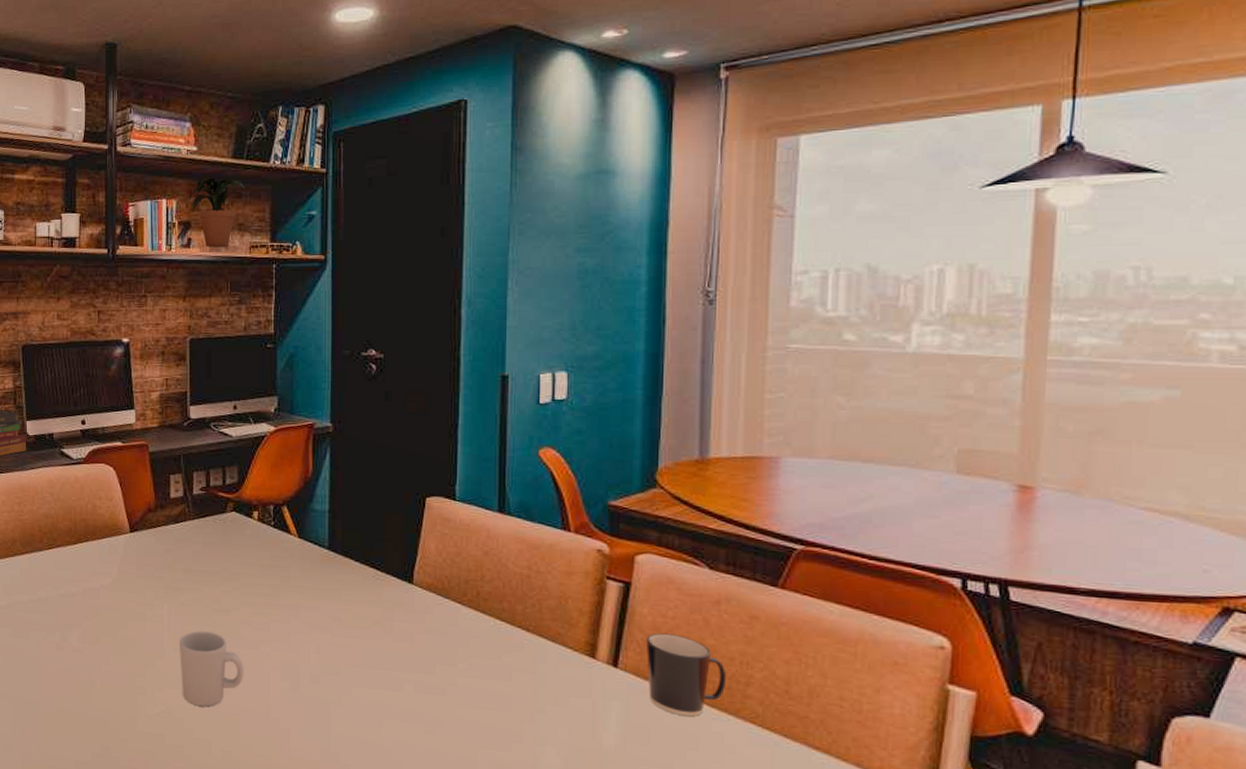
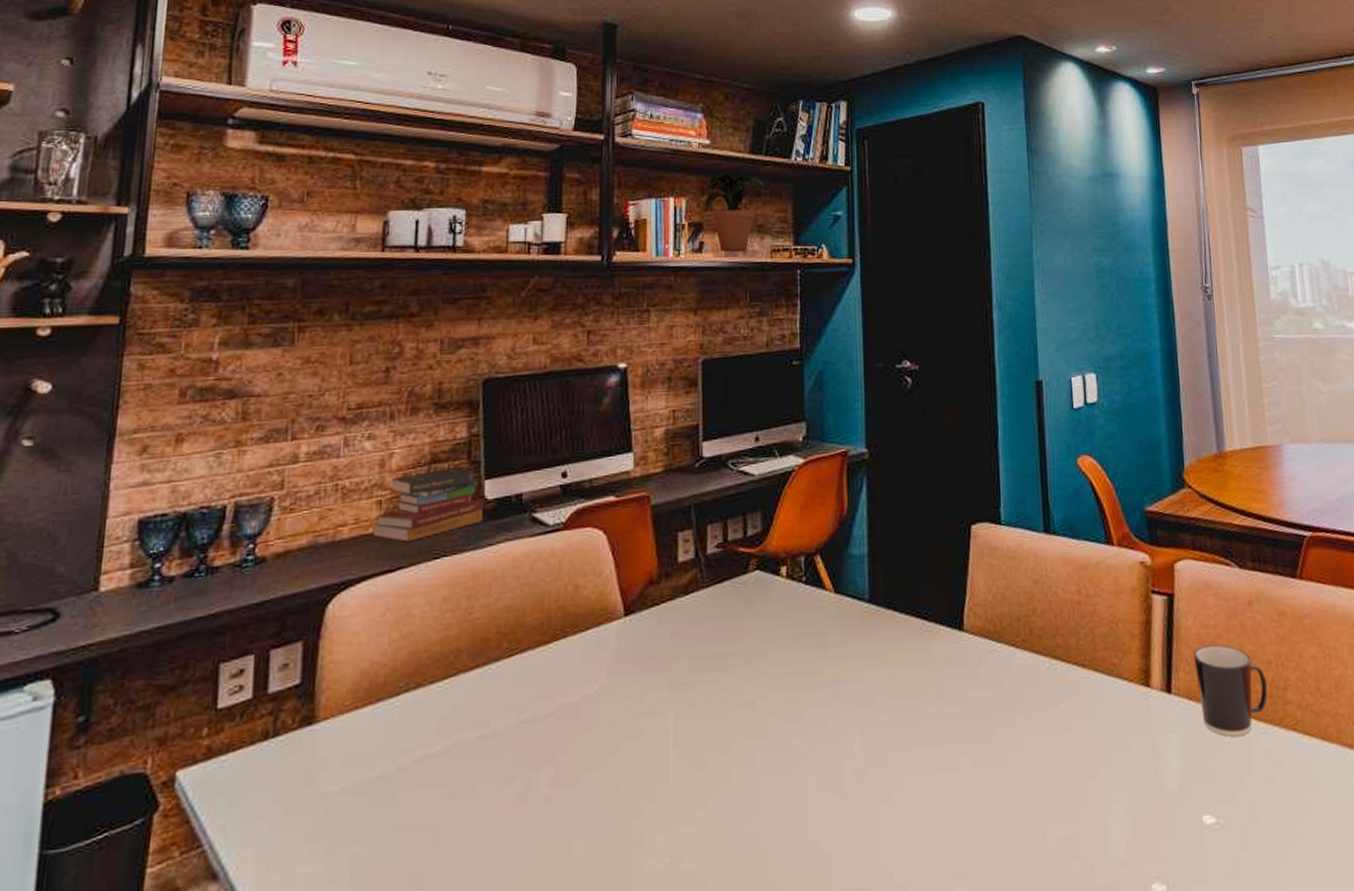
mug: present [180,631,244,707] -> none [690,736,774,846]

